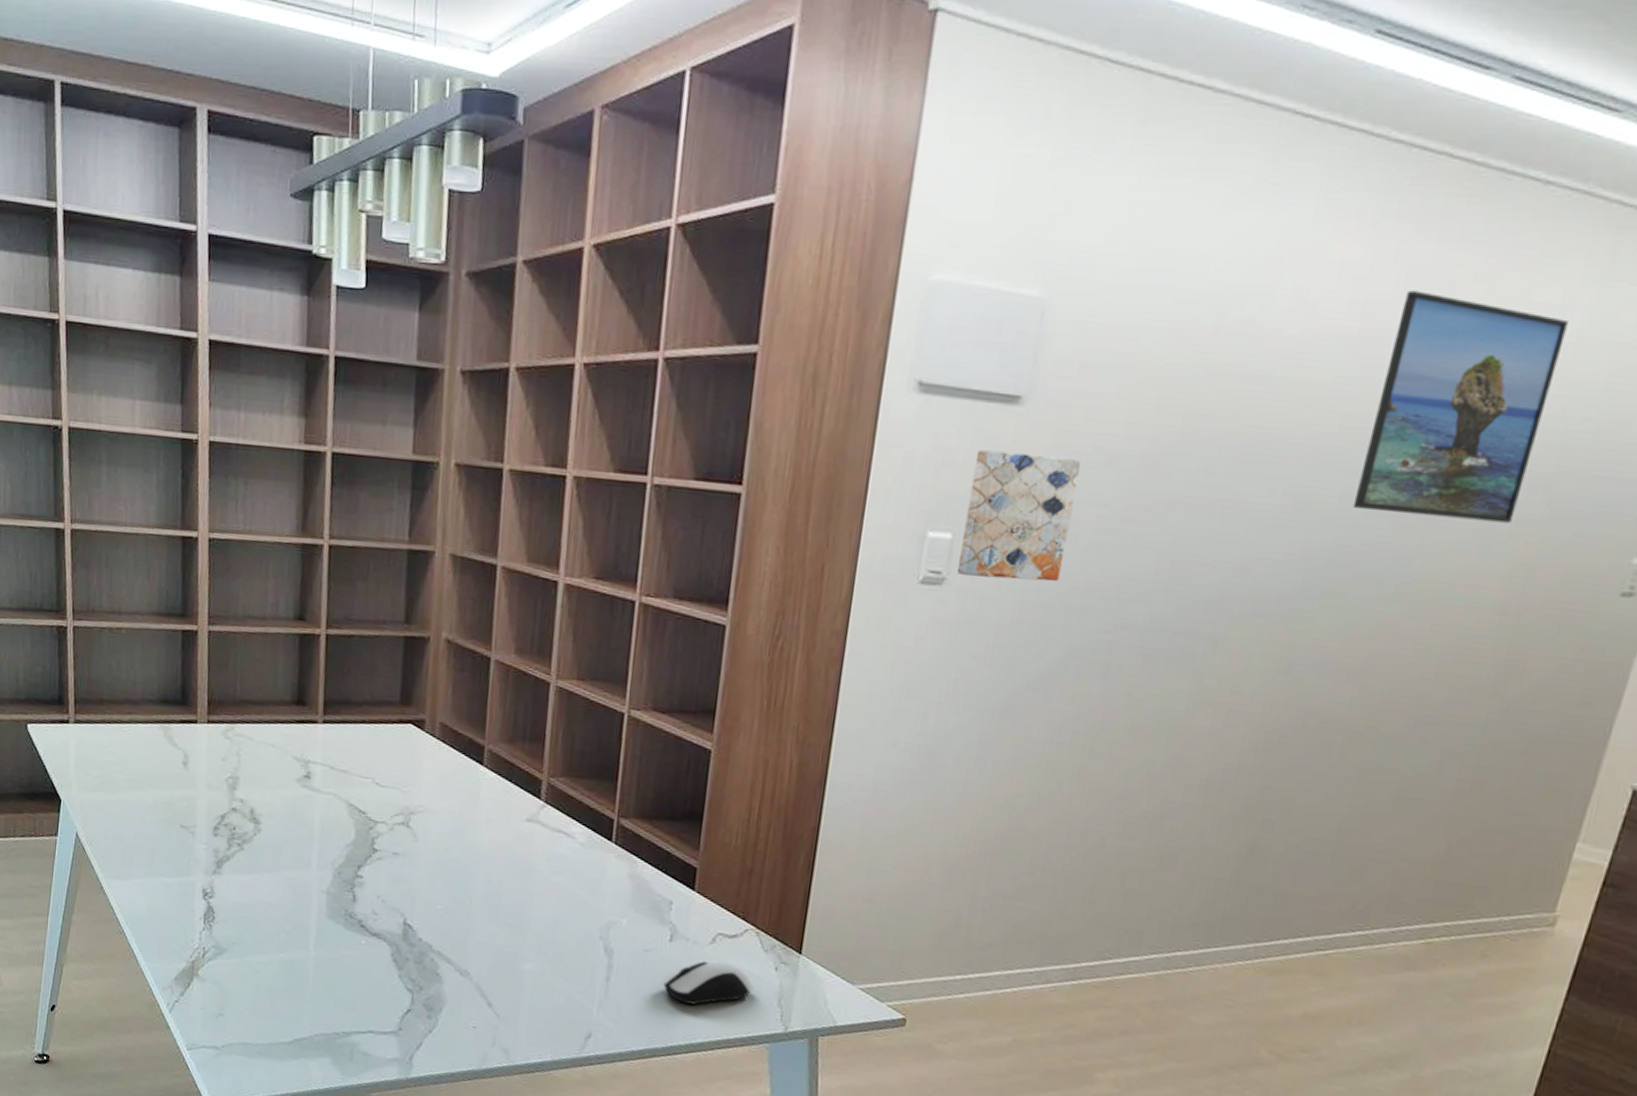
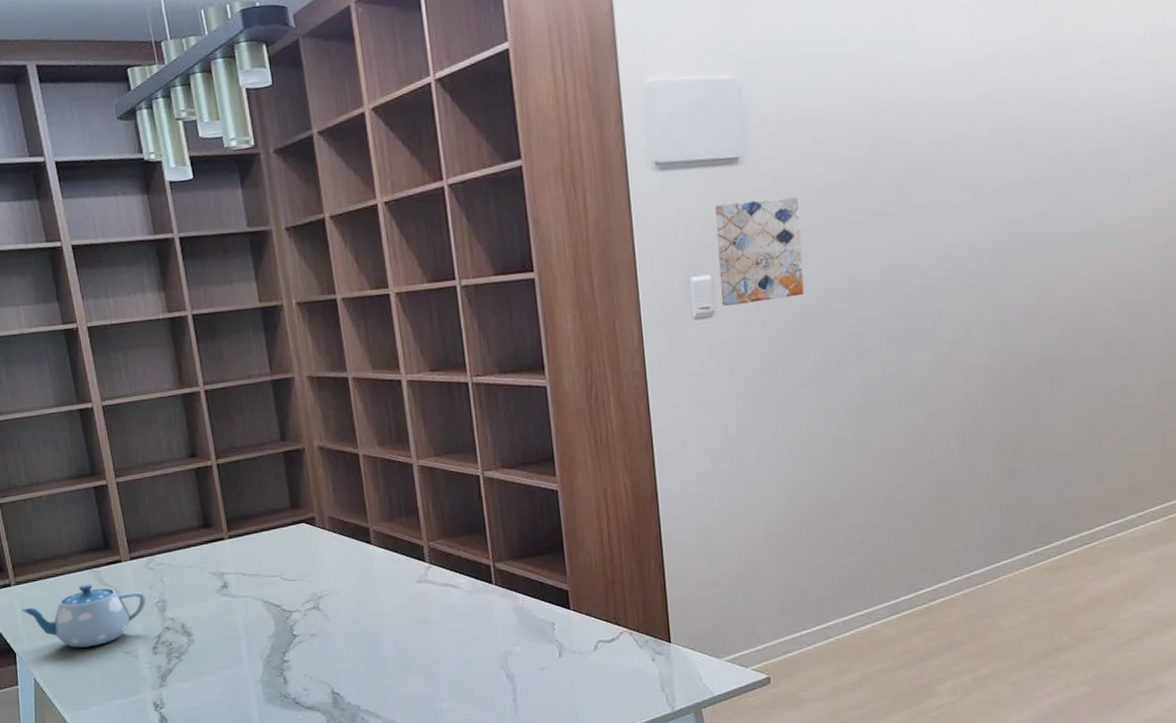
teapot: none [76,739,217,812] -> present [21,584,147,648]
computer mouse: present [662,959,754,1005] -> none [561,662,638,707]
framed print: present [1352,290,1568,523] -> none [1013,16,1141,191]

